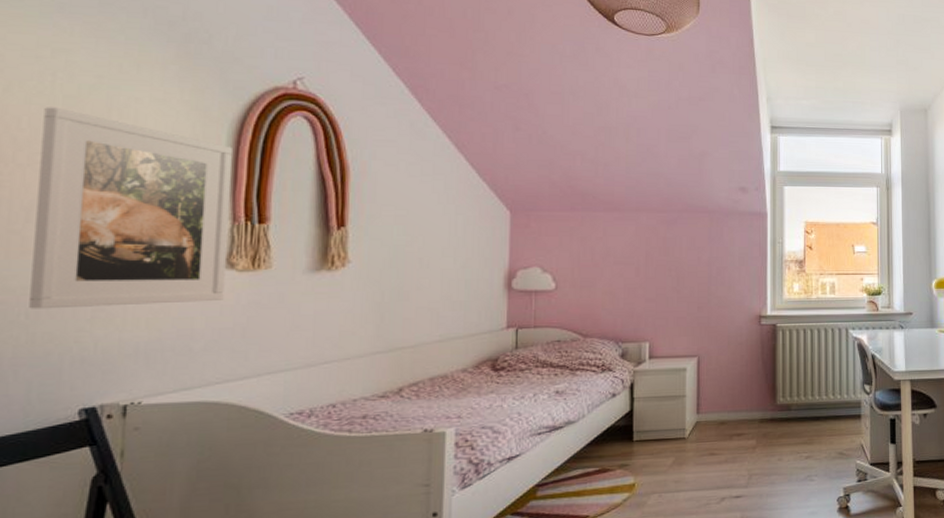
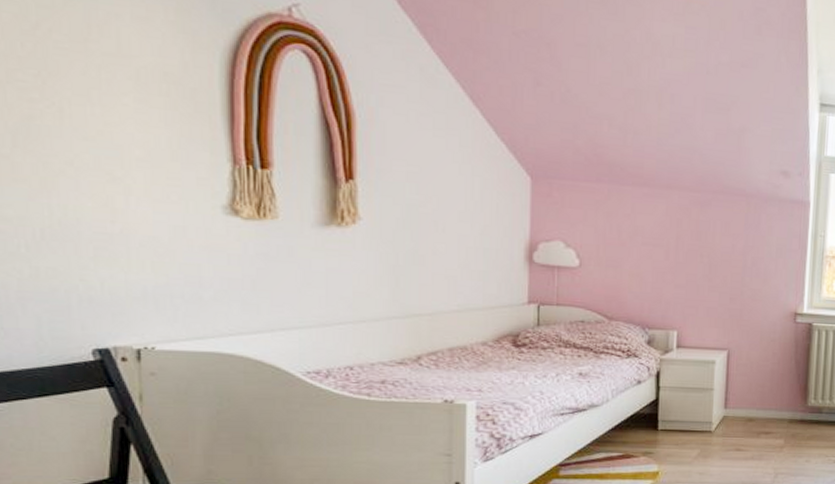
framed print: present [29,107,232,309] -> none [17,16,230,249]

